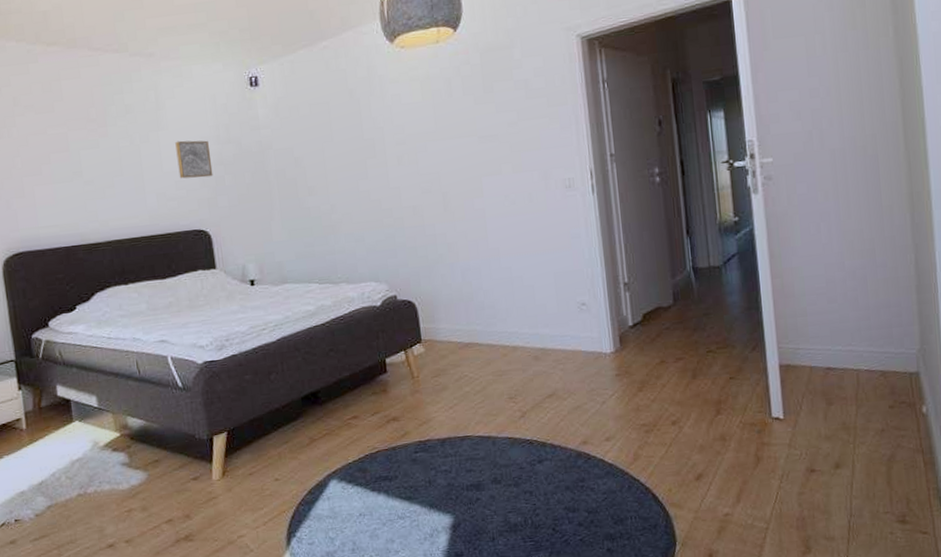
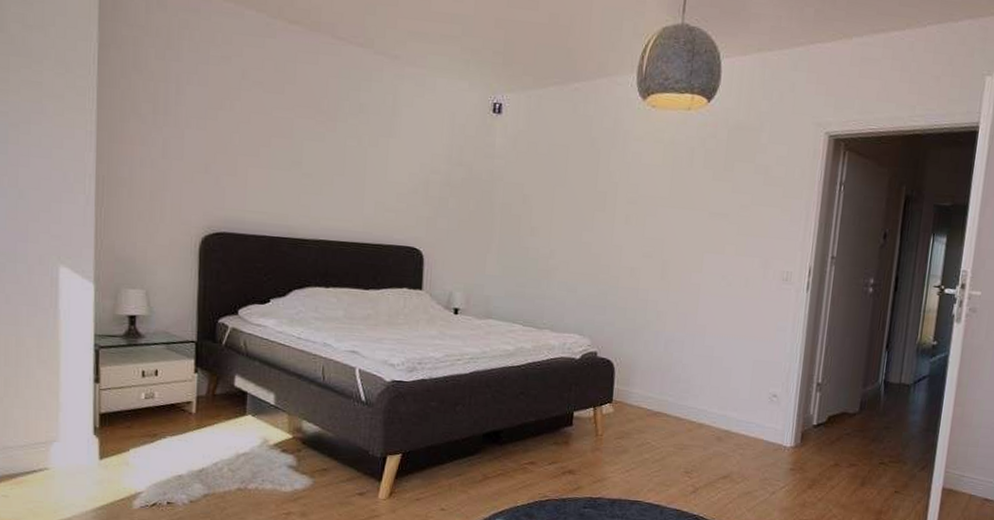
wall art: present [175,140,213,179] -> none [402,152,439,196]

